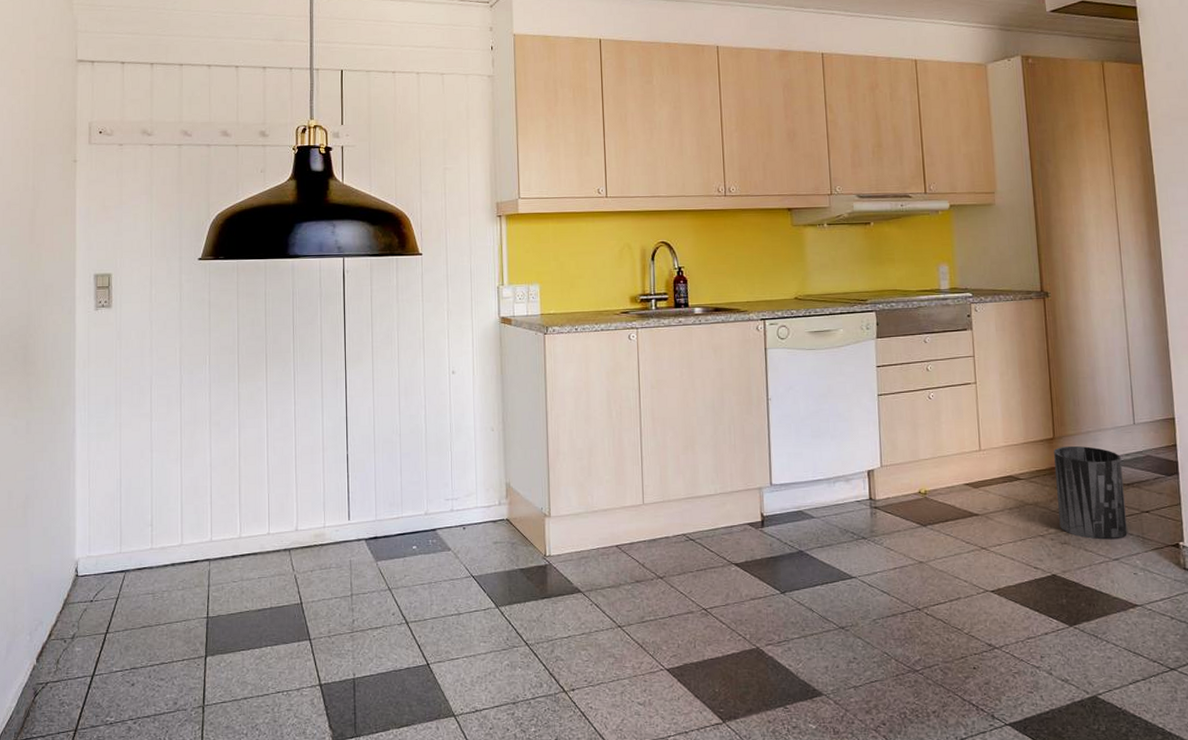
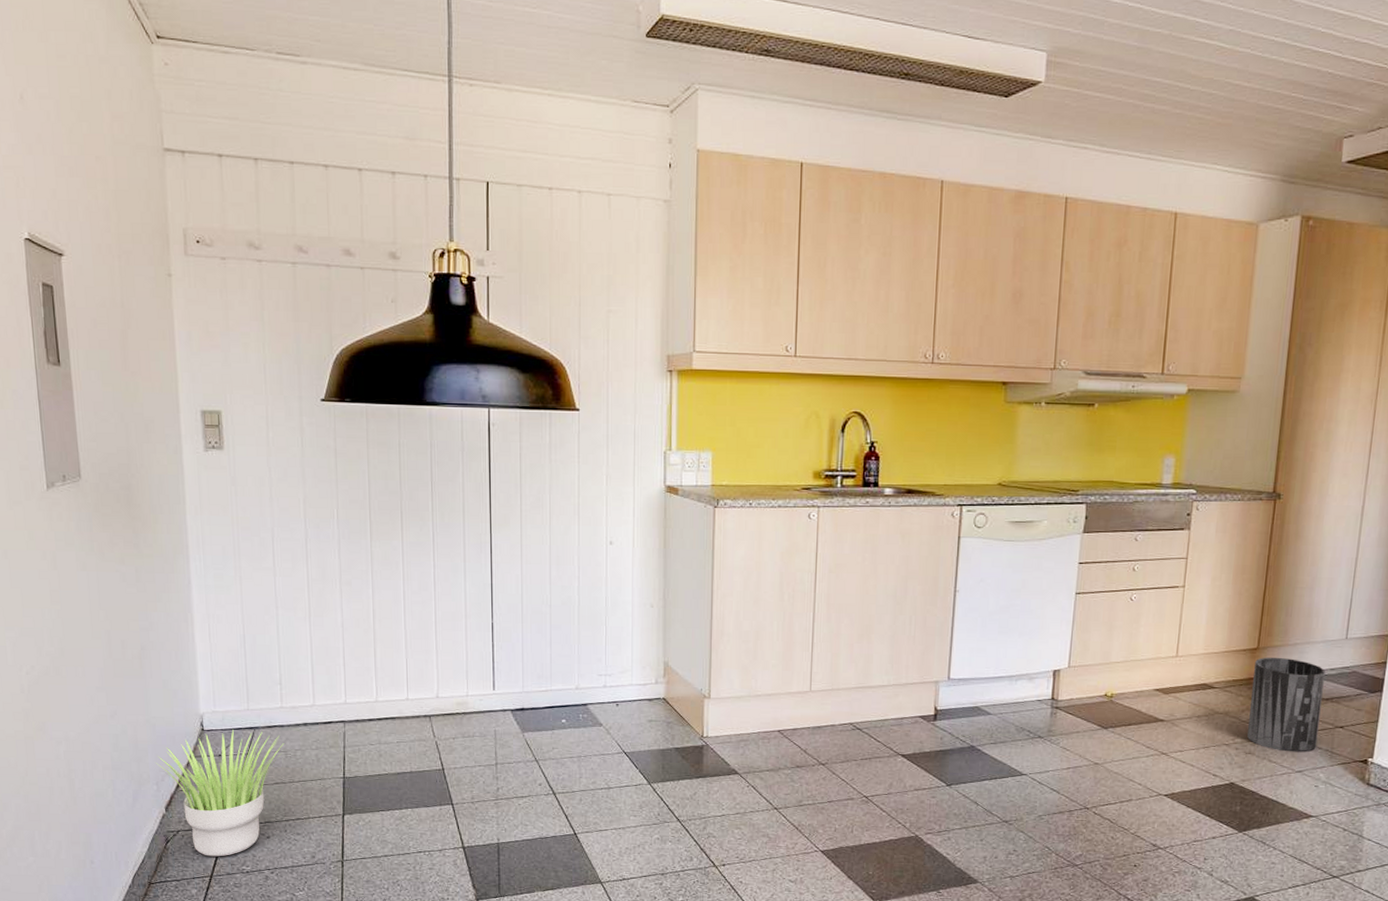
potted plant: none [31,574,153,709] -> present [156,730,285,857]

